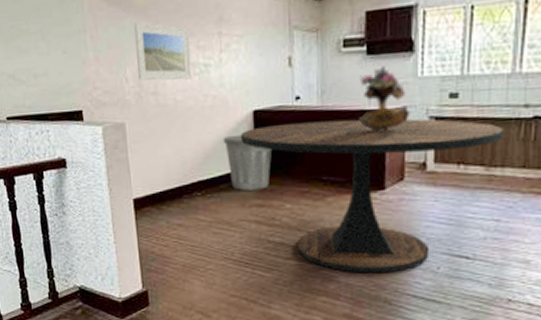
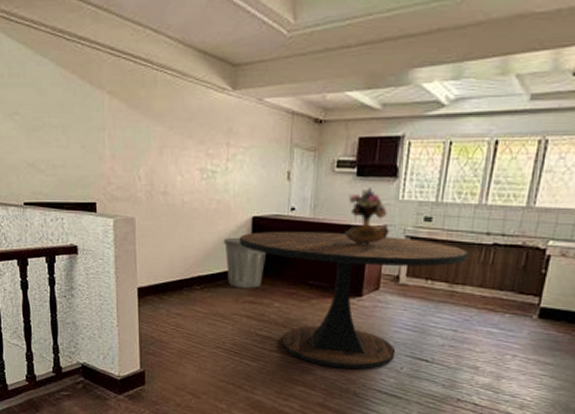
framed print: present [133,22,192,81] -> none [149,126,200,183]

